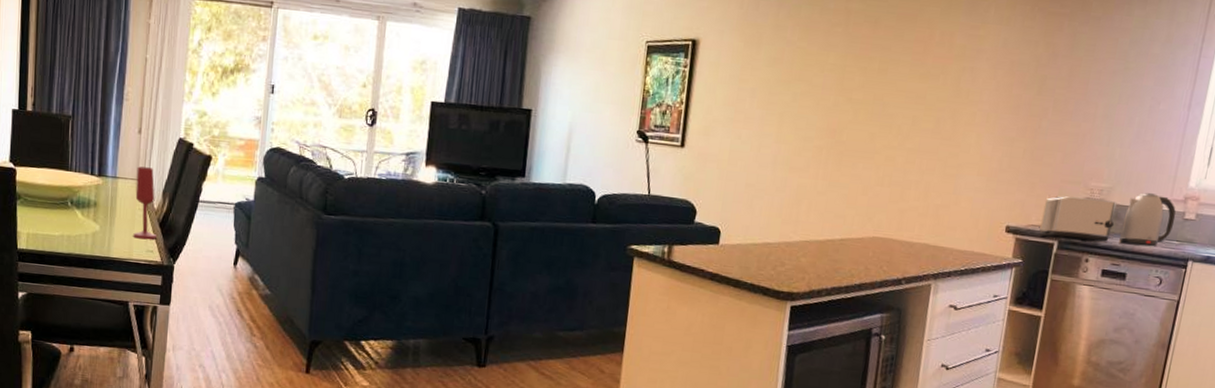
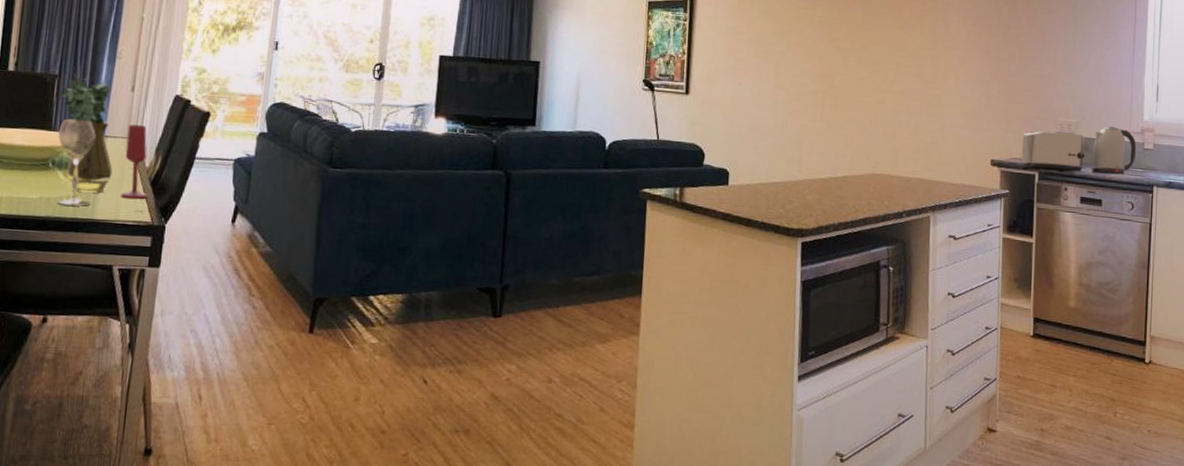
vase: none [74,114,125,233] -> present [59,73,113,194]
wineglass: none [74,159,108,245] -> present [58,118,96,206]

